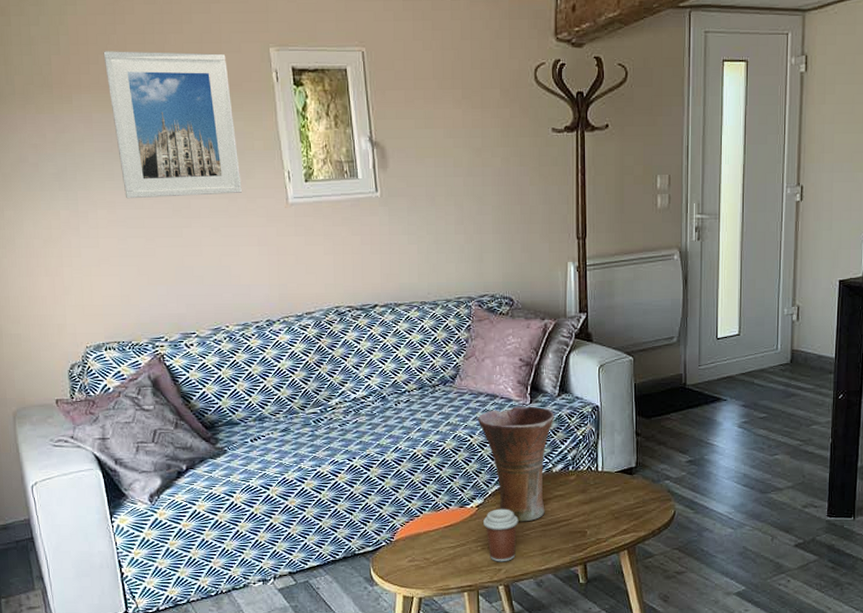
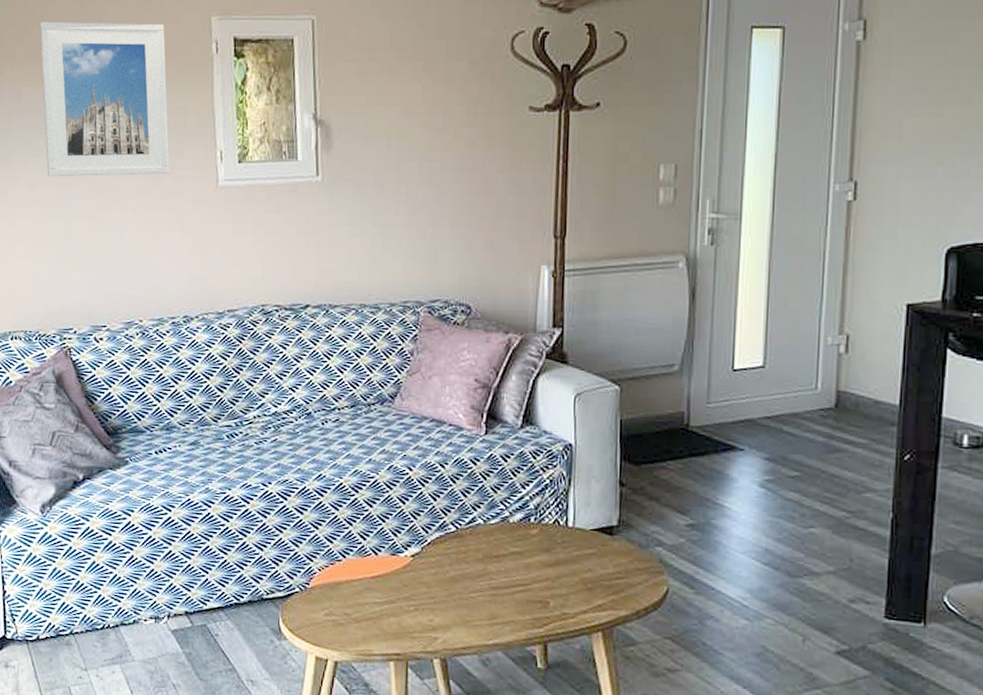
vase: present [477,406,555,522] -> none [419,436,515,582]
coffee cup: present [483,509,519,562] -> none [419,561,463,630]

